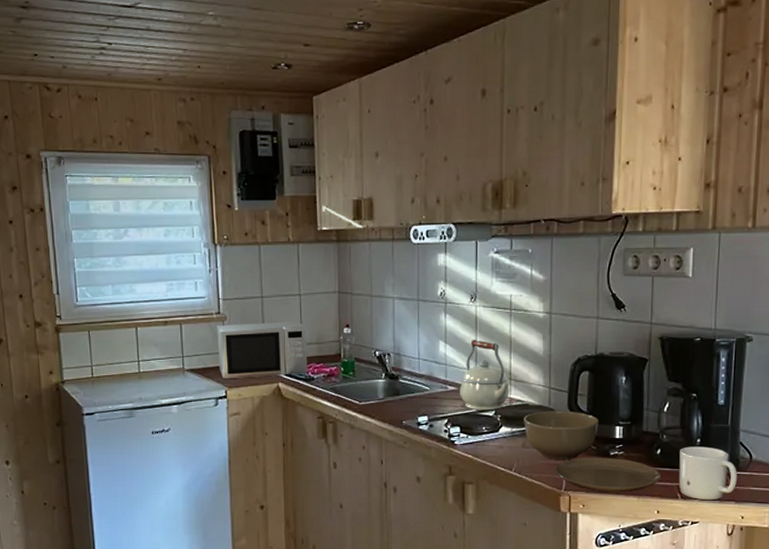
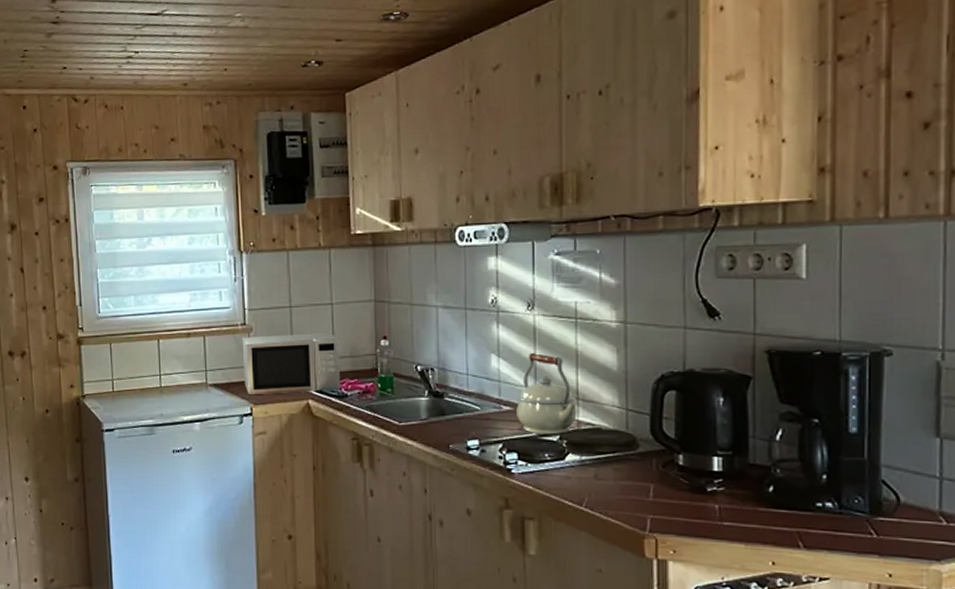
bowl: present [524,411,600,460] -> none [595,436,692,496]
plate: present [555,457,660,492] -> none [637,493,774,537]
mug: present [678,446,737,501] -> none [799,483,880,552]

